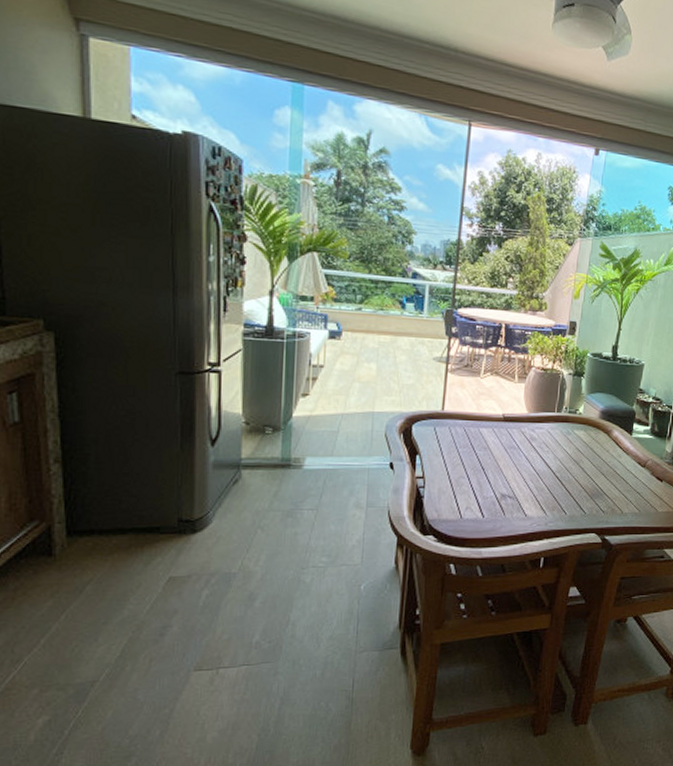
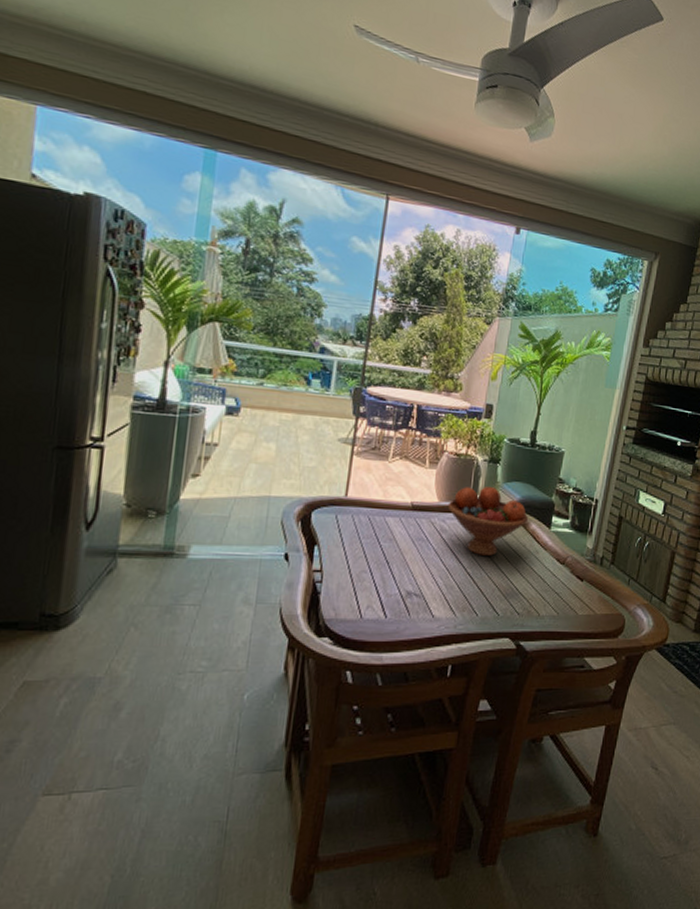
fruit bowl: none [536,398,612,462] -> present [447,487,529,557]

